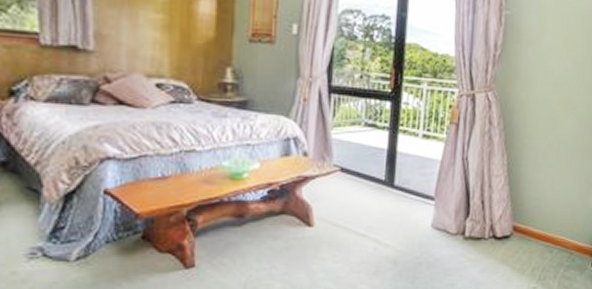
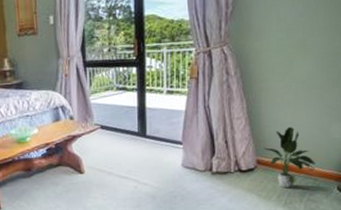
potted plant: none [522,191,572,262] -> present [264,126,316,189]

